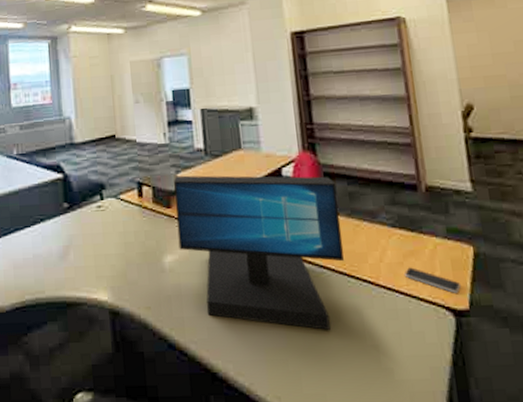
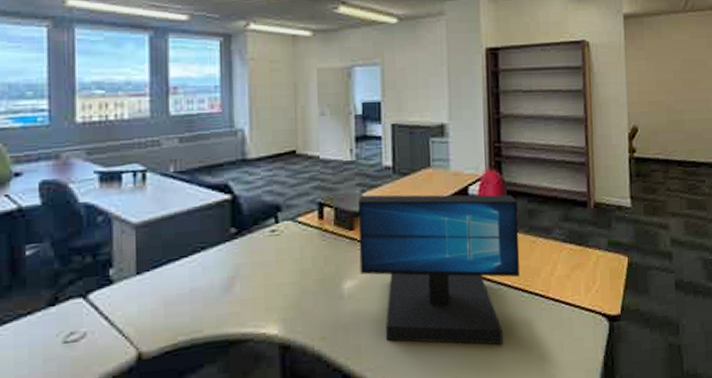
smartphone: present [405,267,462,293] -> none [571,279,616,301]

